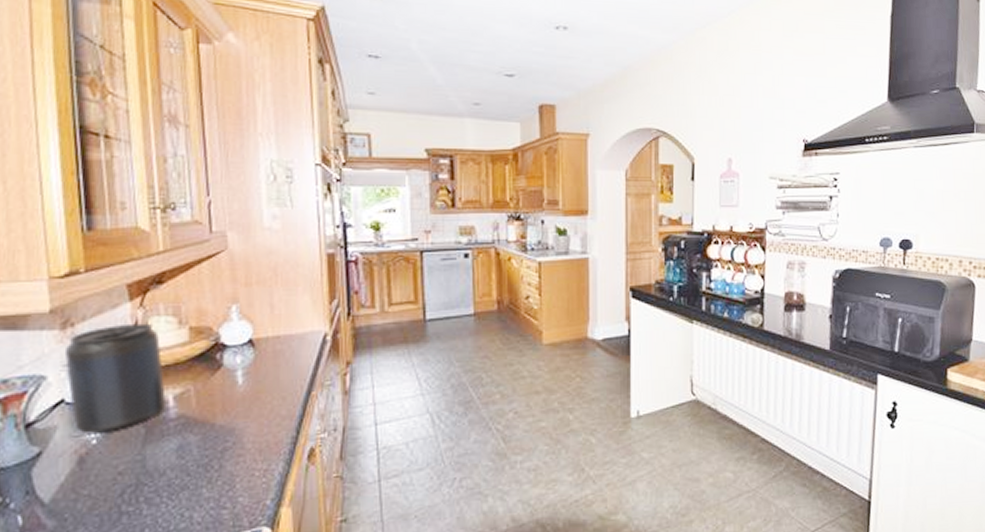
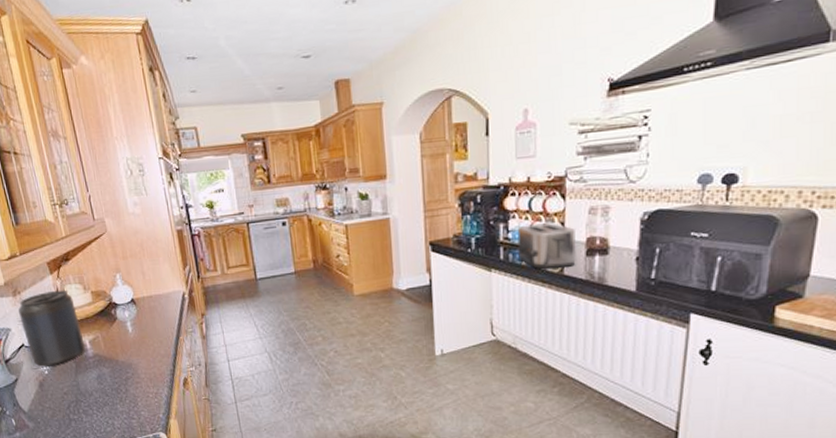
toaster: none [720,275,775,324] -> present [517,223,576,270]

